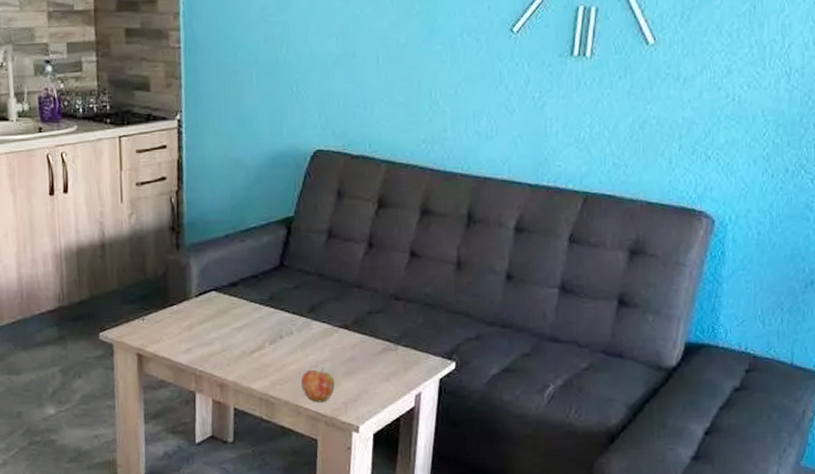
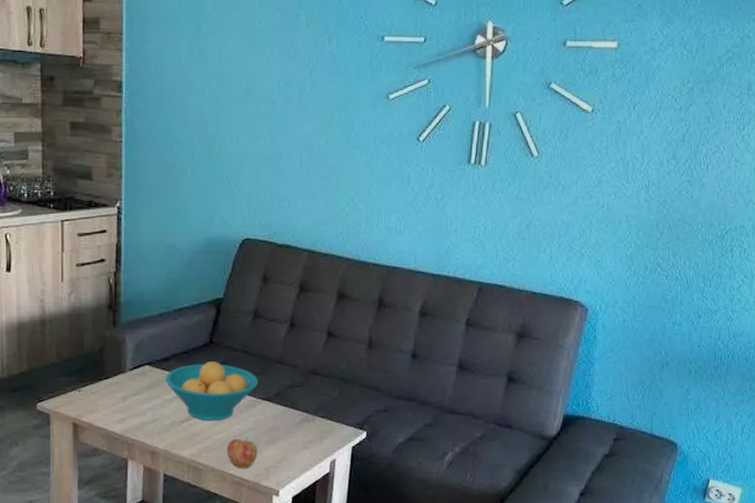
fruit bowl: none [233,286,335,351] -> present [165,362,259,421]

